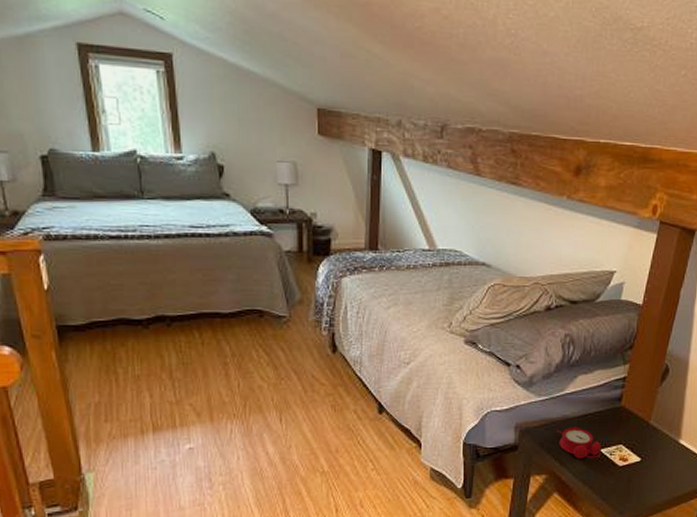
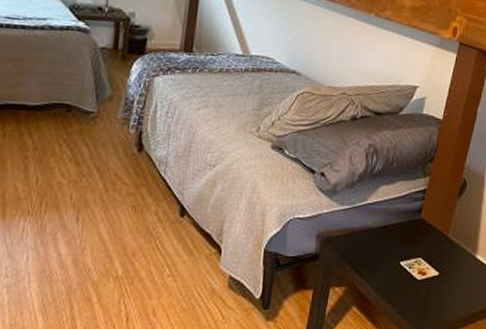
alarm clock: present [557,427,602,459] -> none [358,238,401,271]

